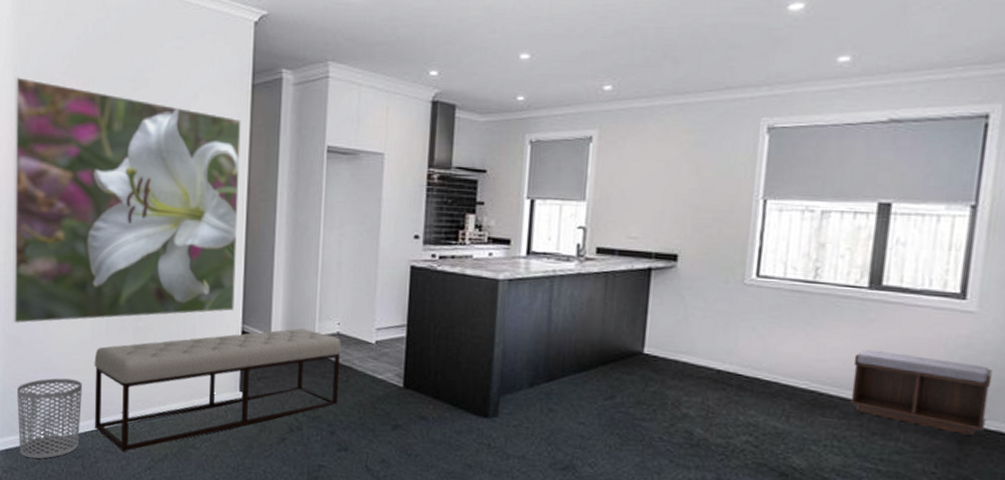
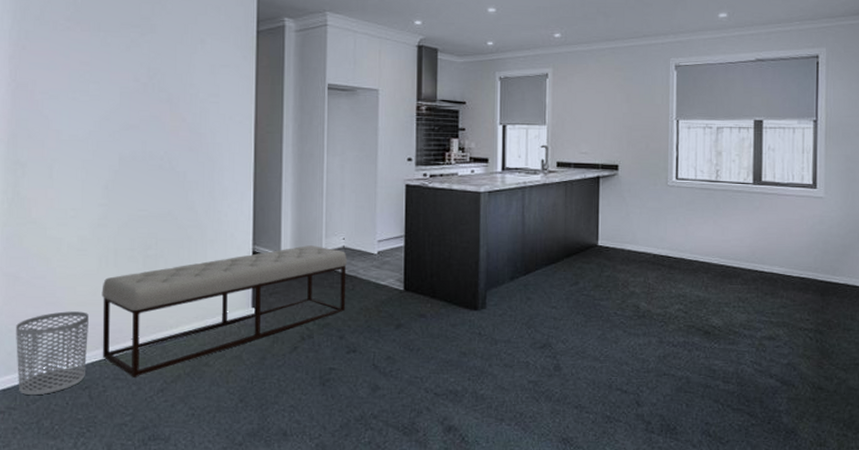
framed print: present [12,77,241,324] -> none [11,22,247,261]
bench: present [849,350,993,435] -> none [747,231,838,288]

